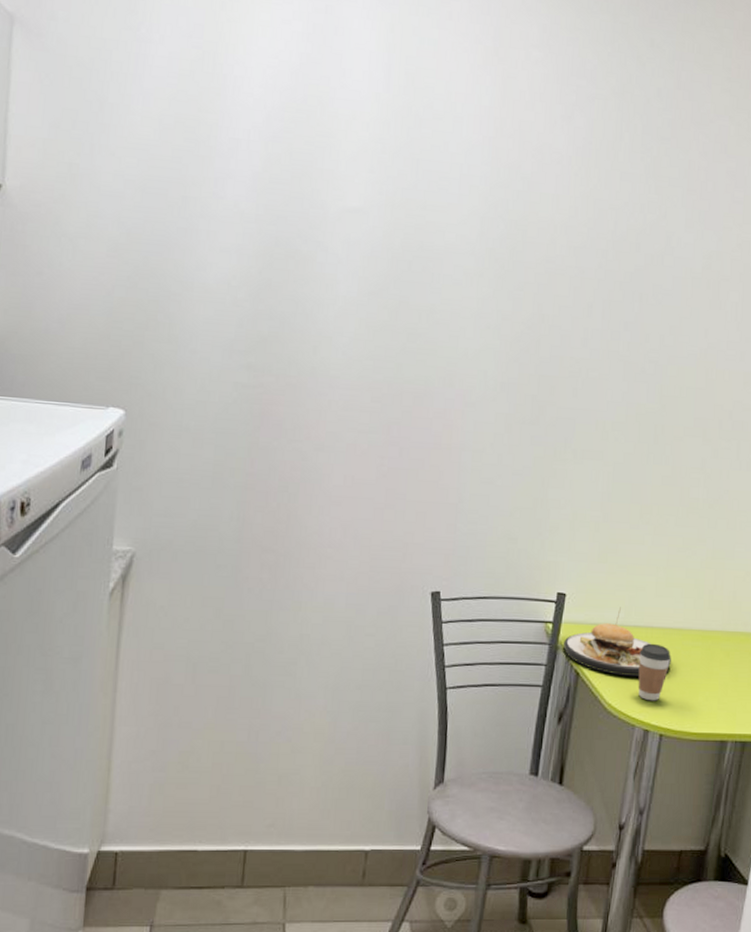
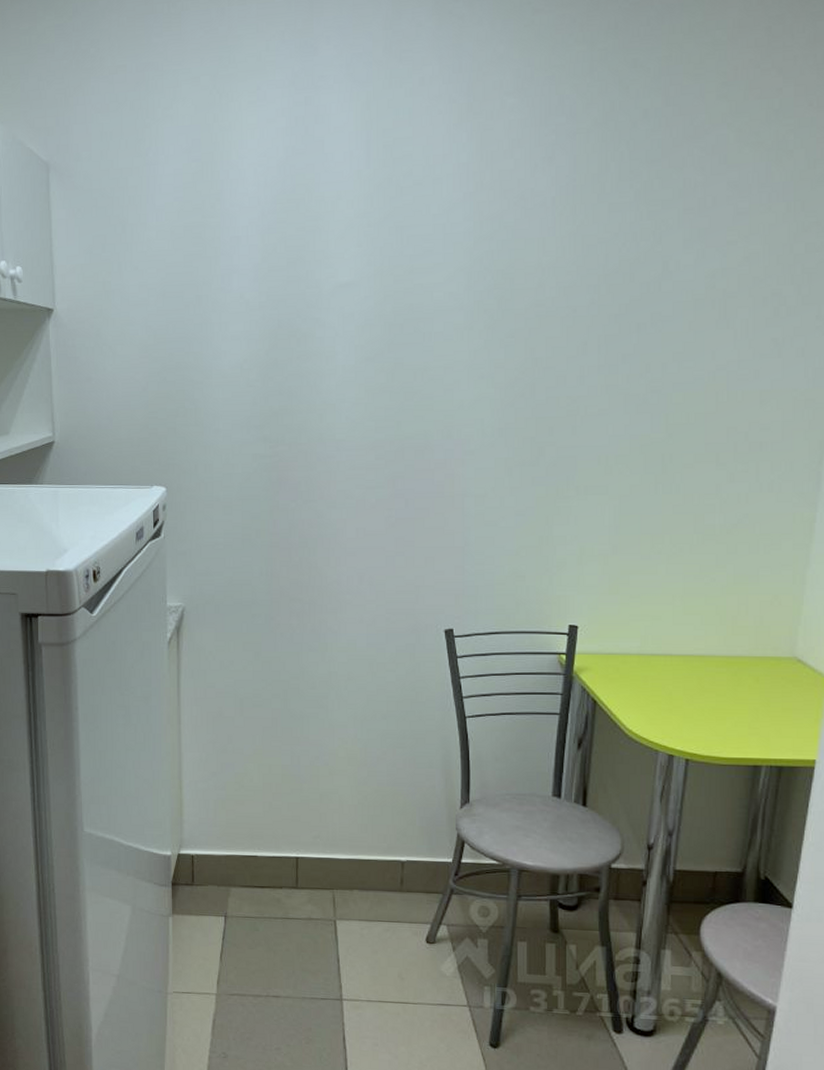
plate: present [563,607,671,676] -> none [579,636,694,703]
coffee cup: present [638,643,671,701] -> none [659,670,694,727]

